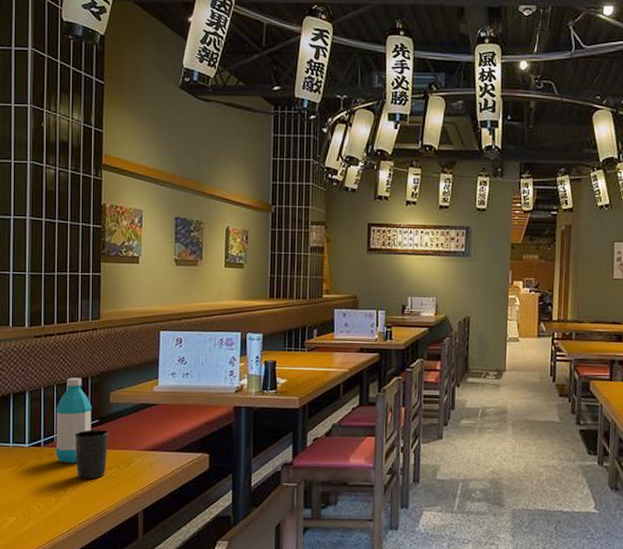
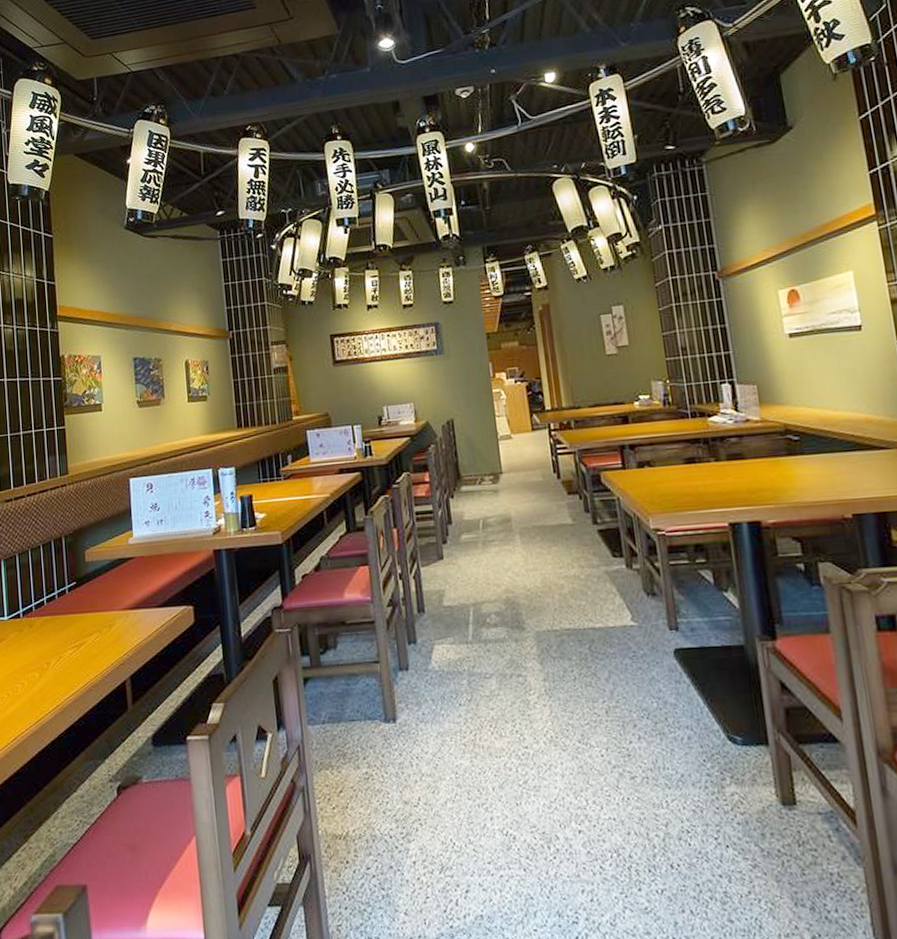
water bottle: present [55,378,92,463] -> none [32,539,70,633]
cup: present [75,429,108,479] -> none [53,591,88,649]

